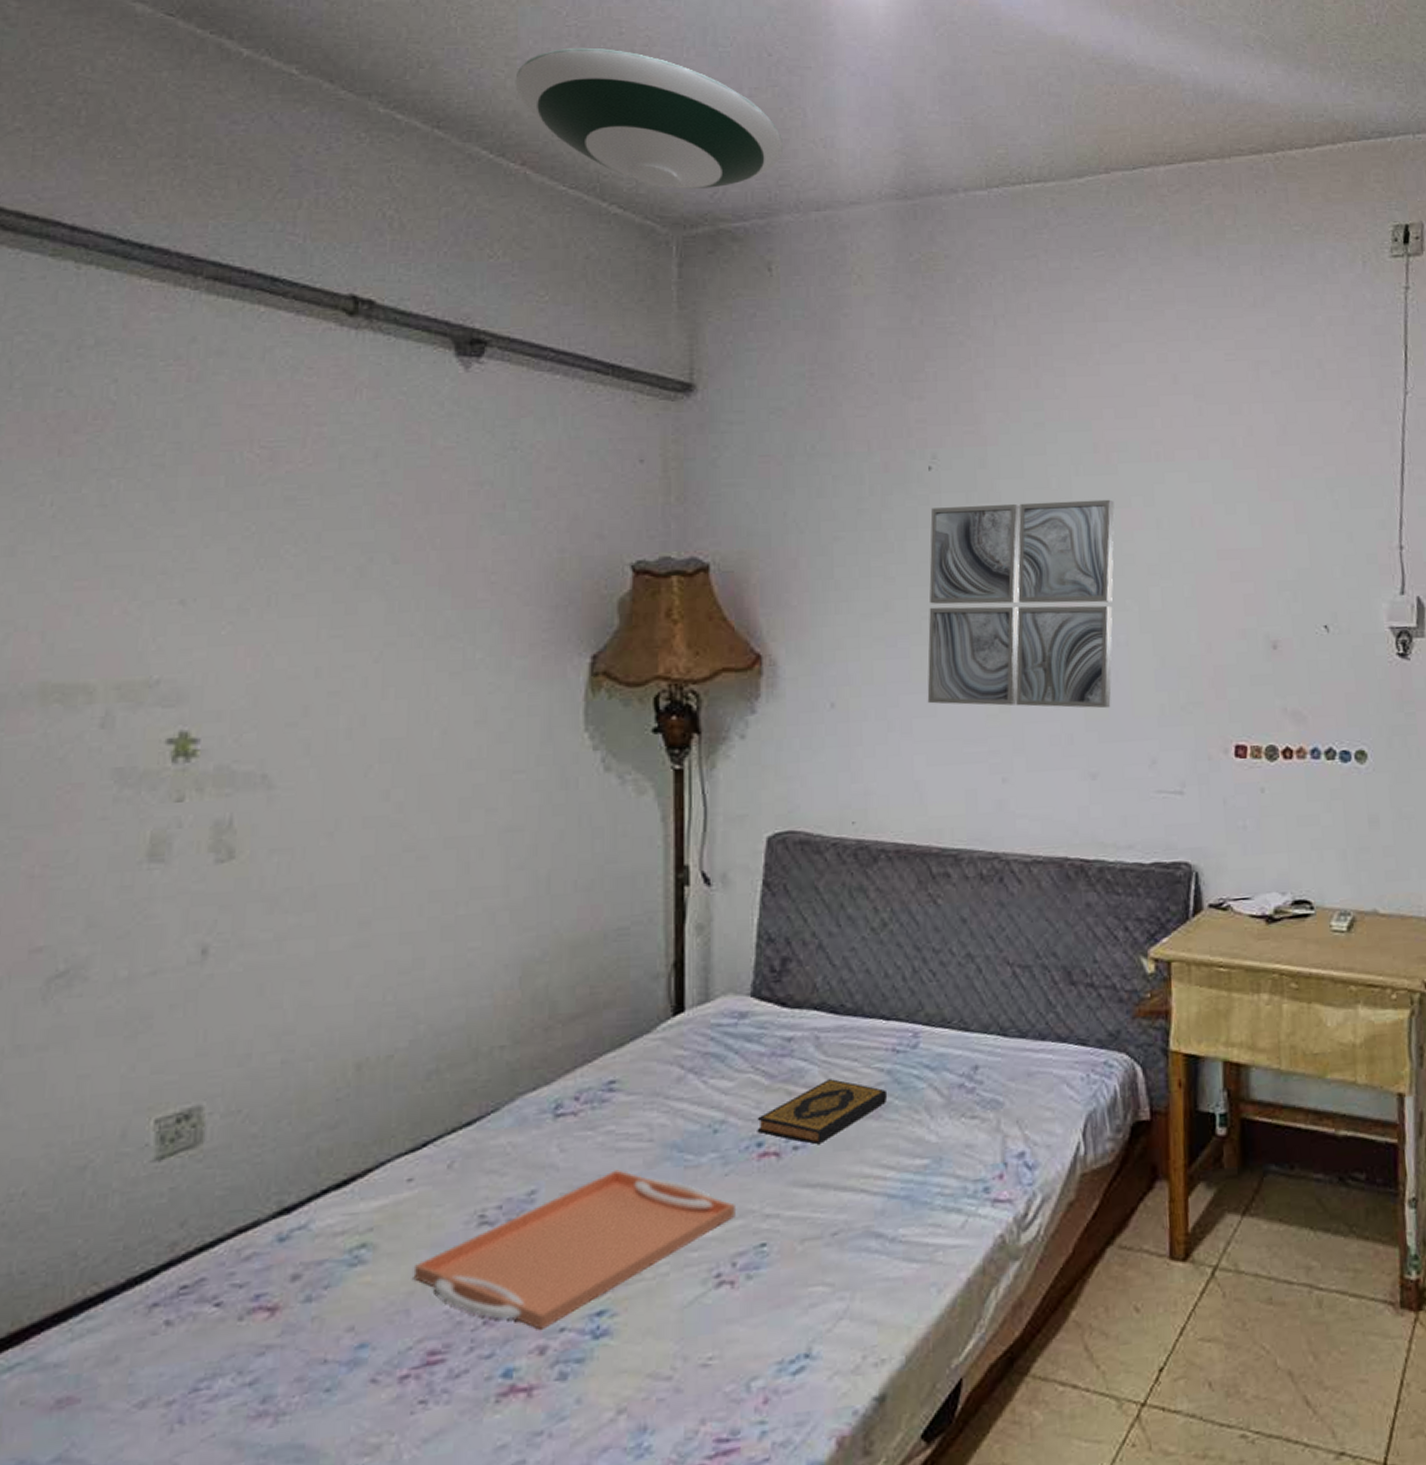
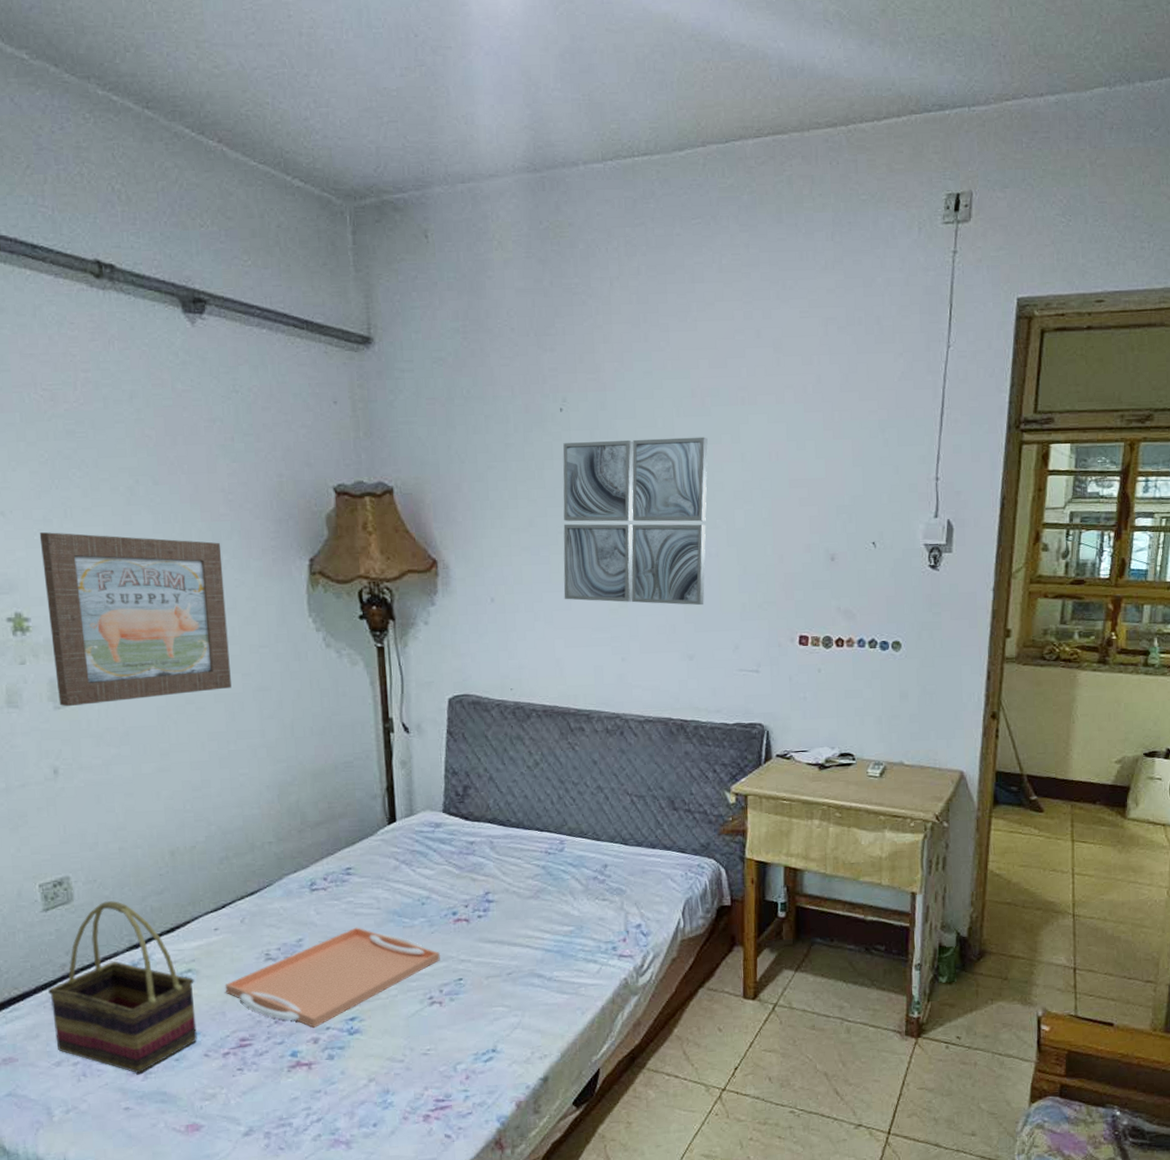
woven basket: none [142,1141,369,1416] -> present [47,901,197,1074]
wall art: none [223,625,475,860] -> present [39,532,232,707]
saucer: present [515,47,783,189] -> none [205,30,431,164]
hardback book: present [757,1079,888,1145] -> none [451,871,543,915]

